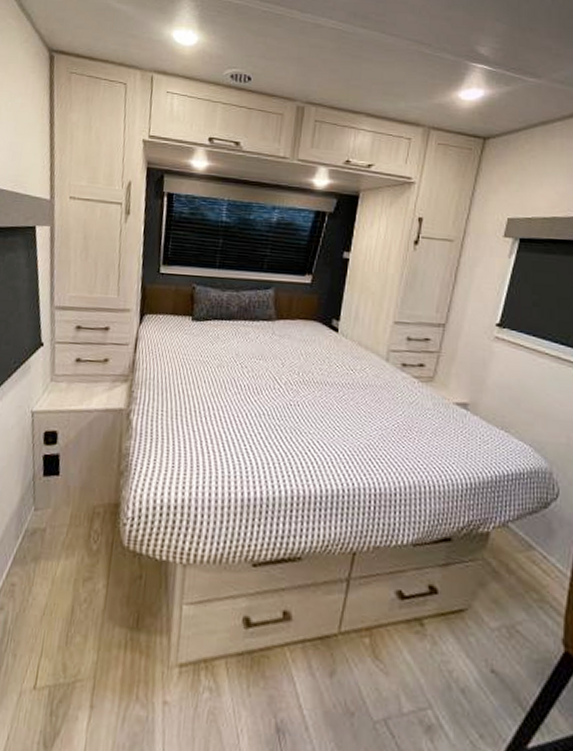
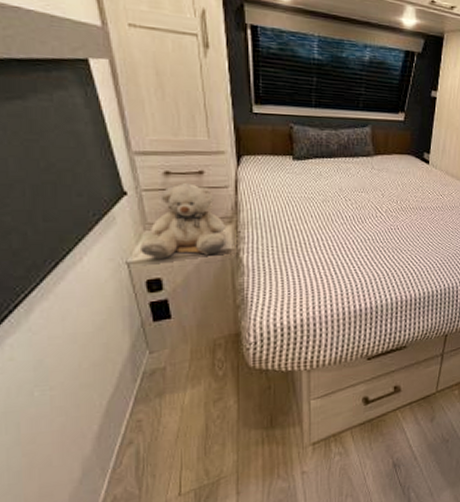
teddy bear: none [44,337,122,414] -> present [139,182,228,259]

